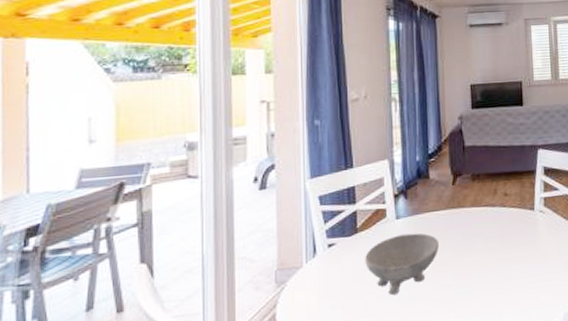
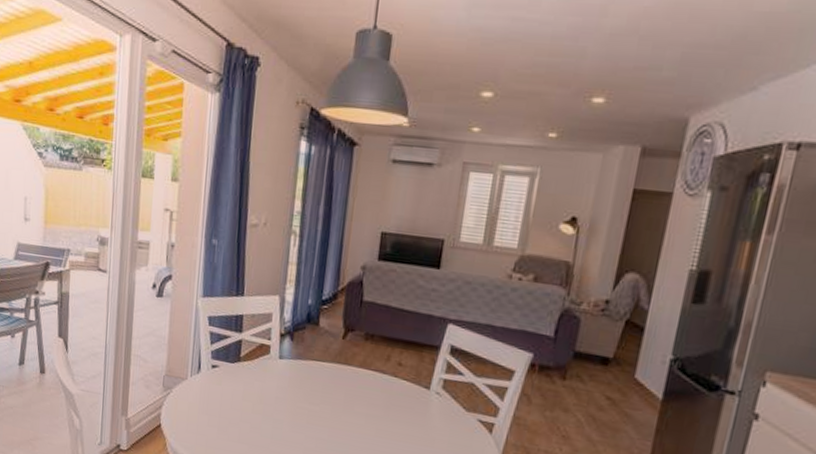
bowl: present [365,233,440,296] -> none [244,374,320,432]

